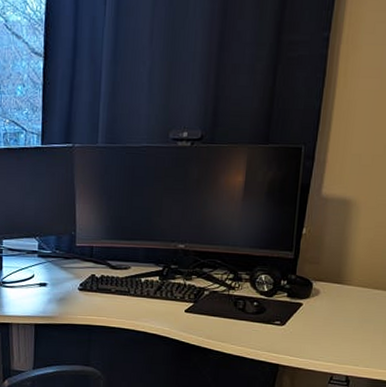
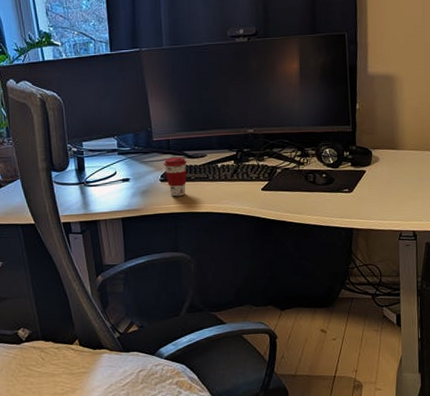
coffee cup: none [83,266,109,309] -> present [163,157,187,197]

